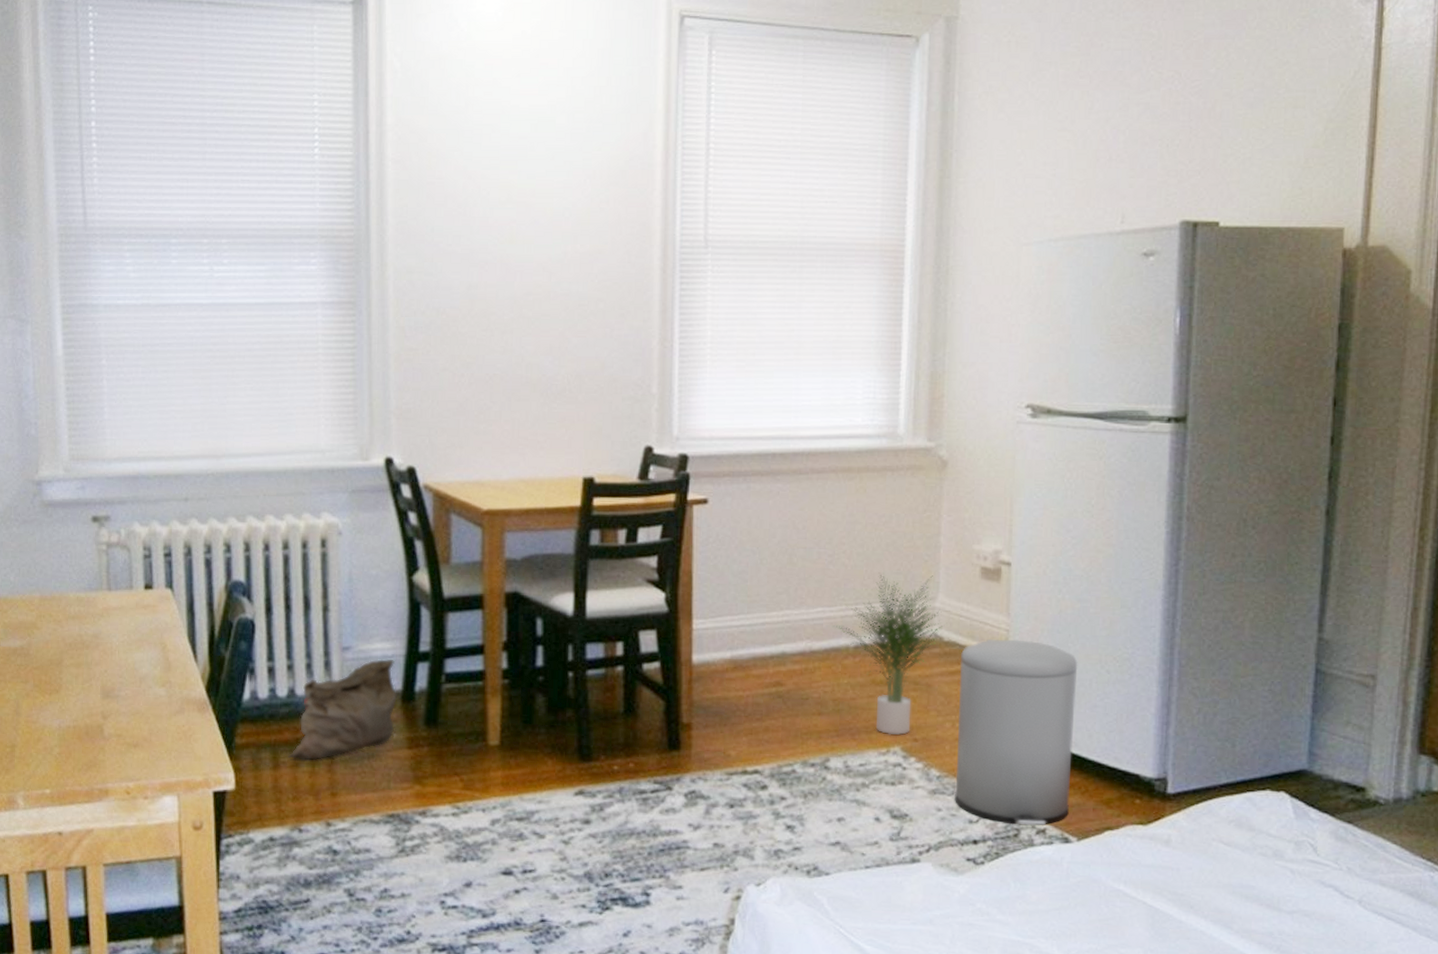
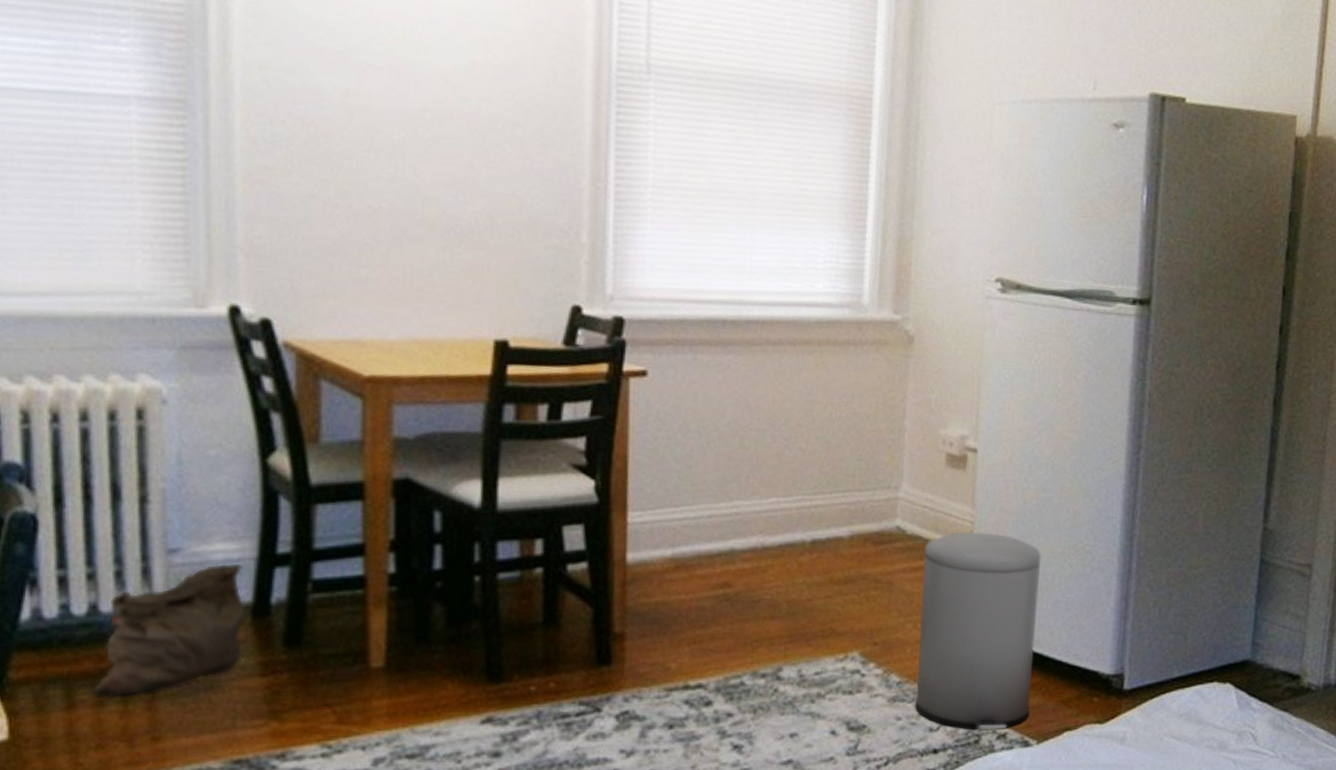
potted plant: present [833,573,942,735] -> none [788,459,906,639]

